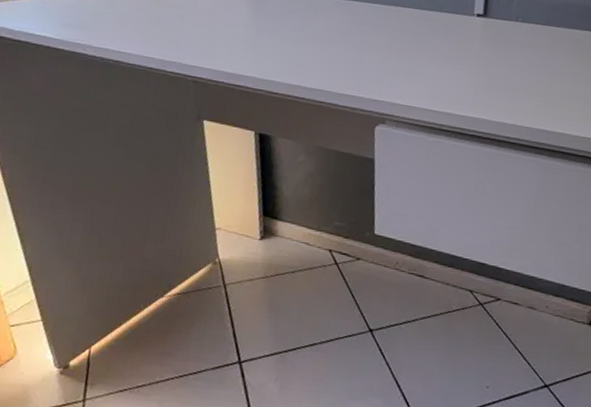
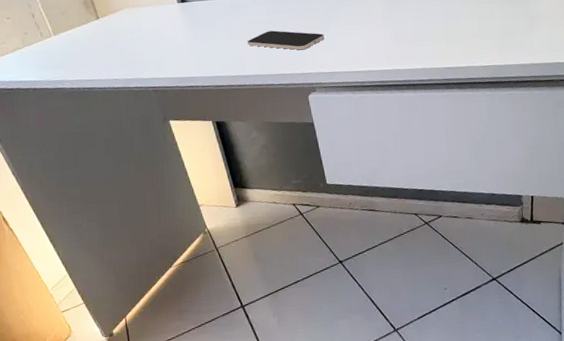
smartphone: none [317,42,409,74] -> present [247,30,325,50]

